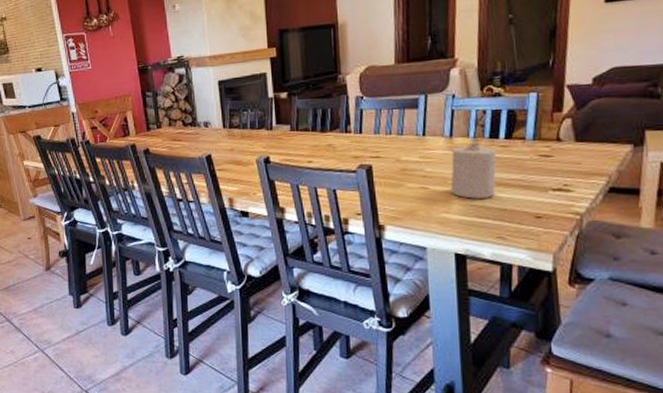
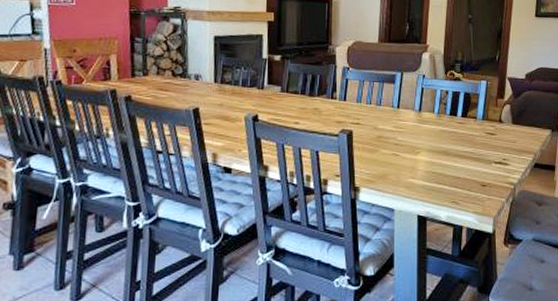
candle: present [449,141,497,199] -> none [416,117,455,167]

